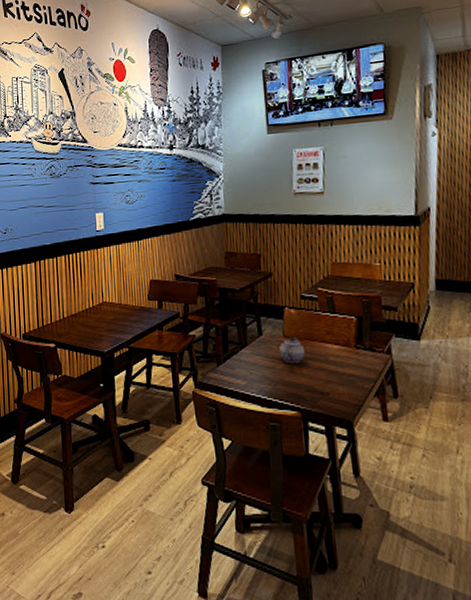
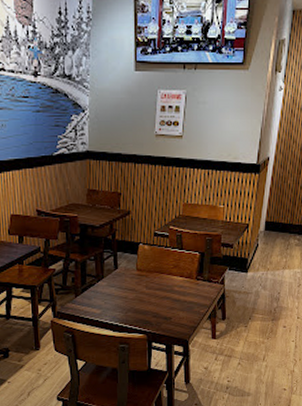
teapot: present [279,338,305,364] -> none [132,271,153,294]

